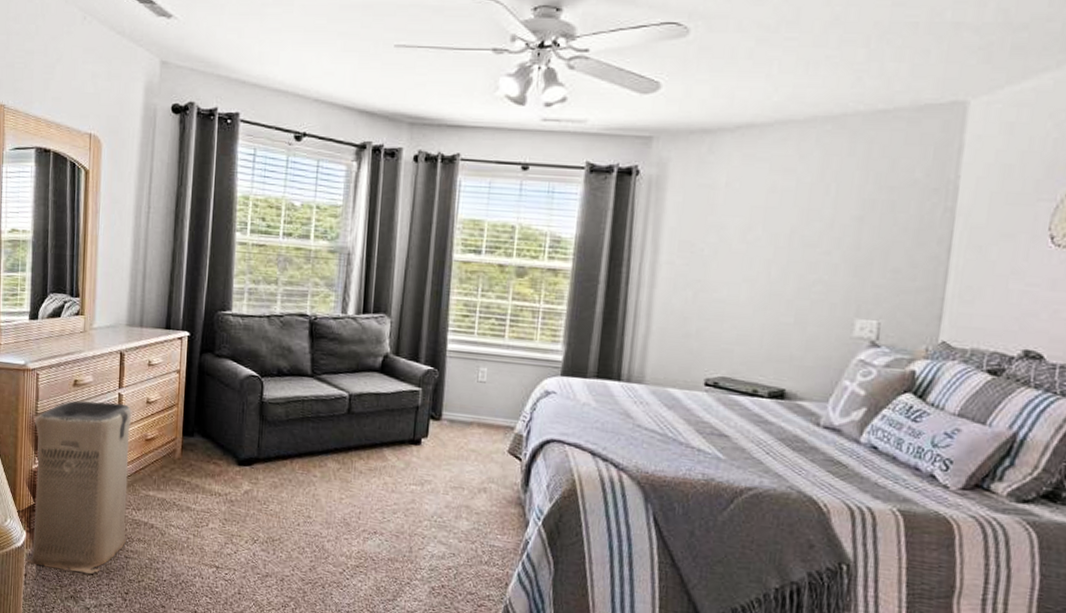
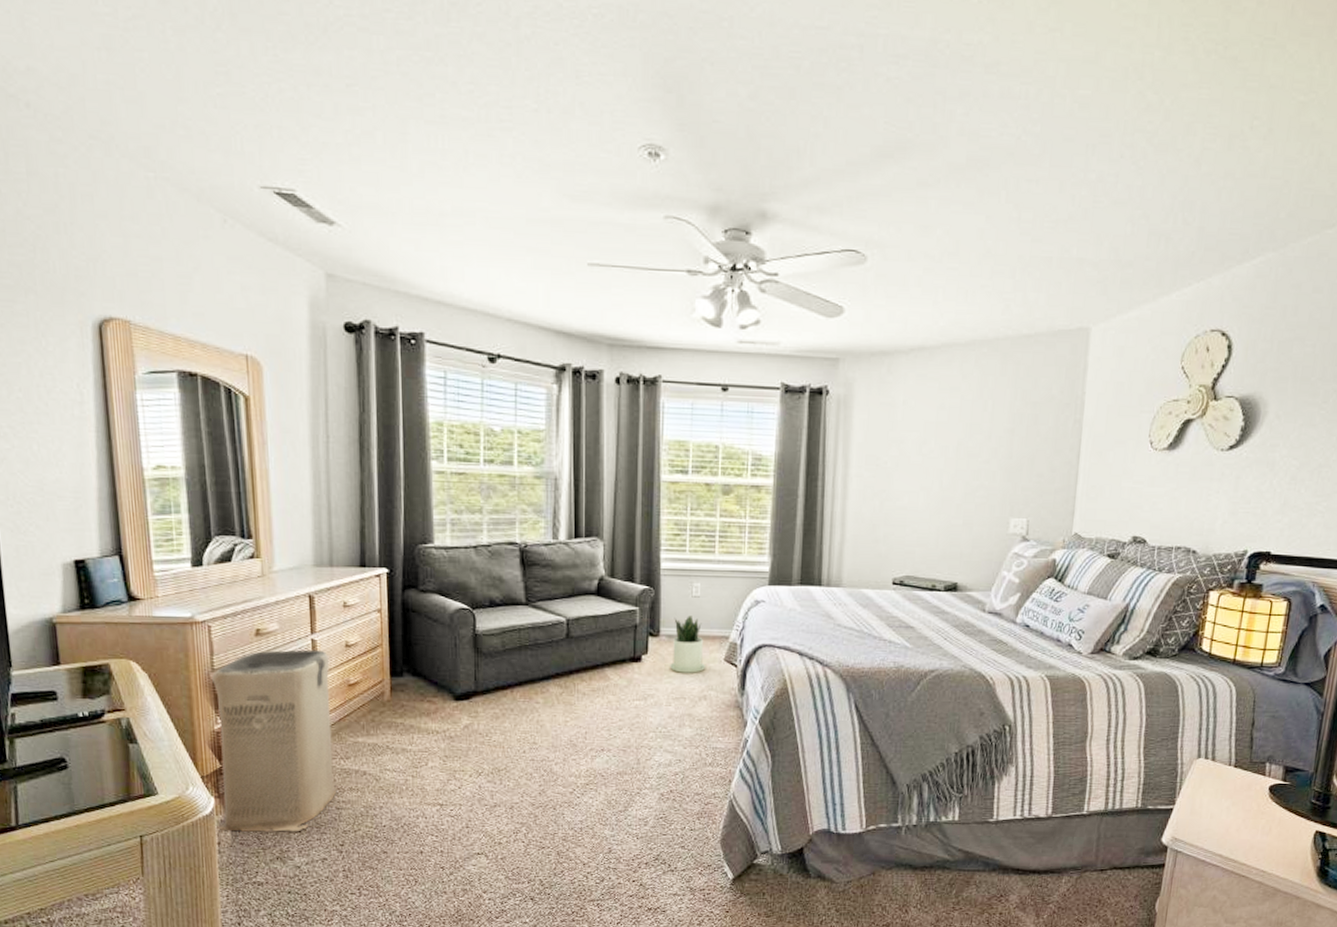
planter: none [450,401,488,463] -> present [670,615,706,673]

